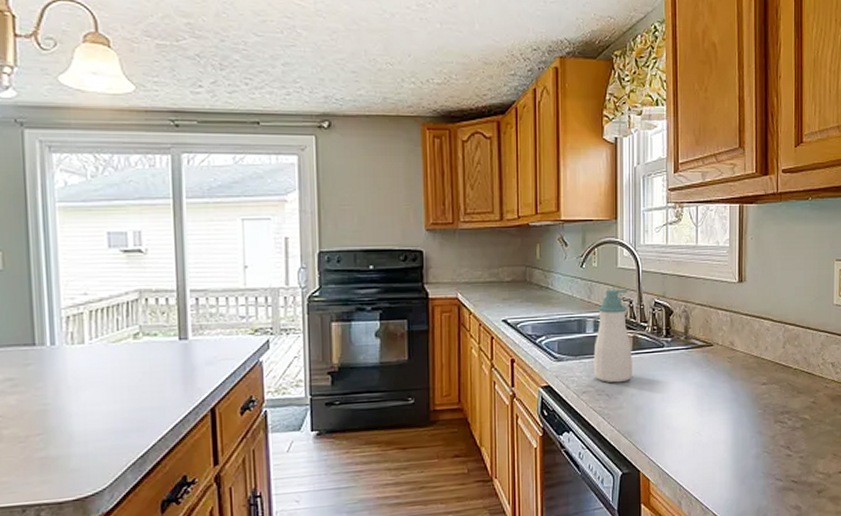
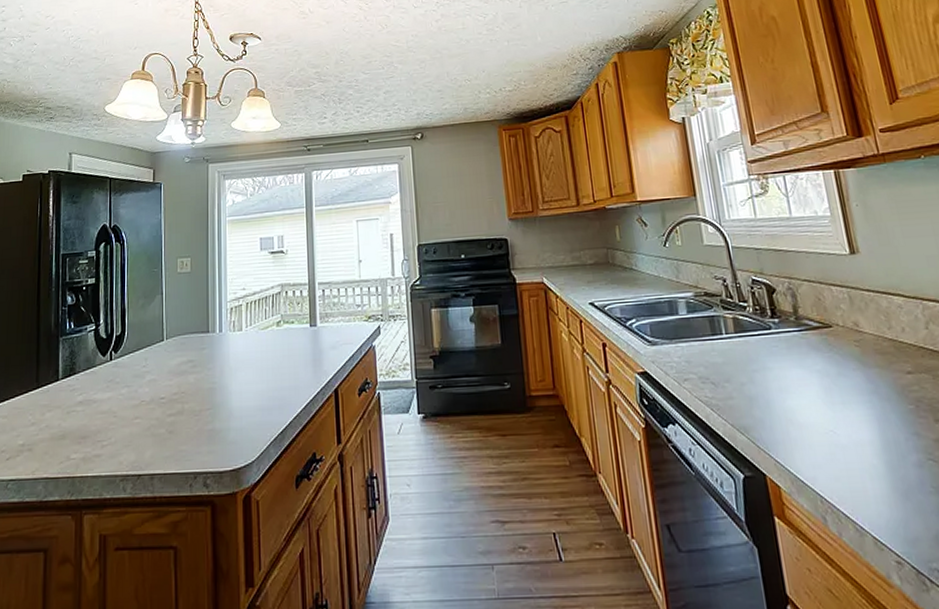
soap bottle: present [593,289,632,383] -> none [687,267,739,370]

